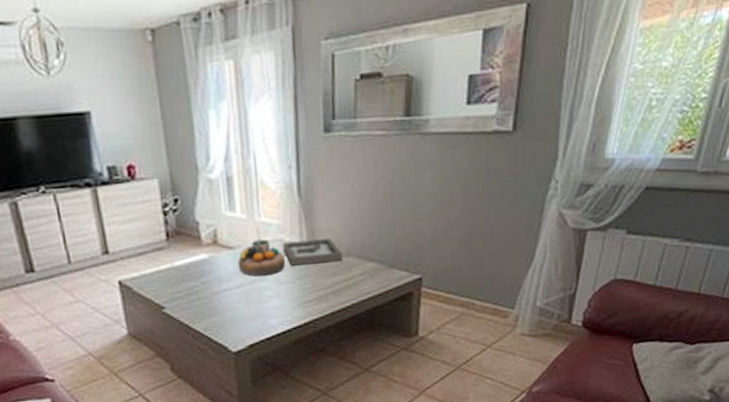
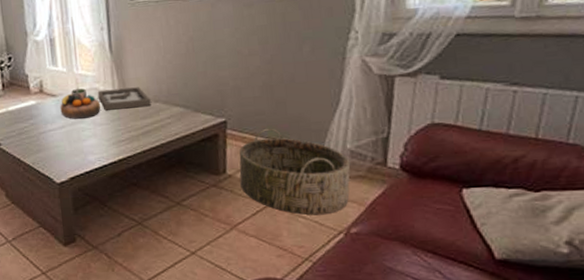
basket: none [431,285,539,376] -> present [239,128,351,215]

